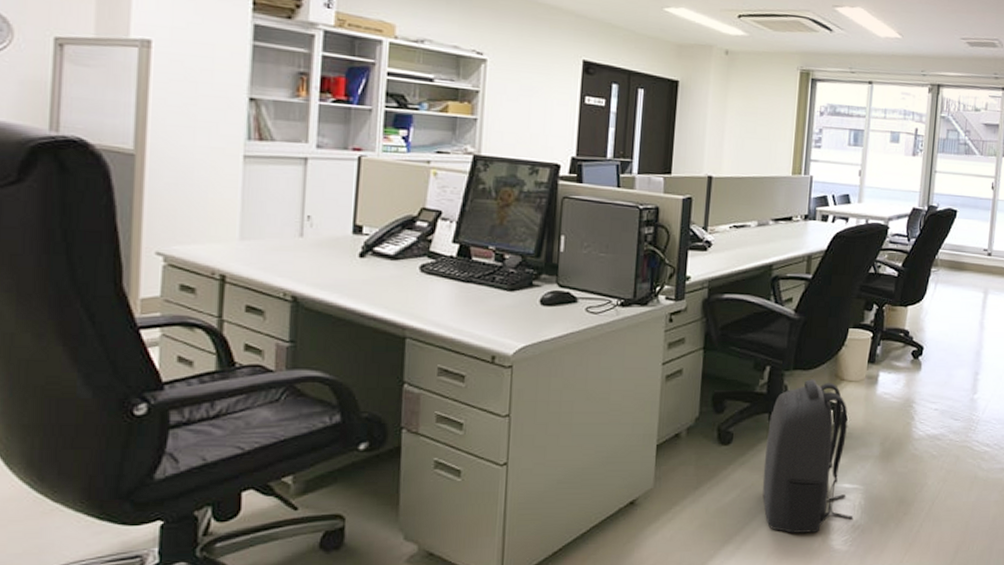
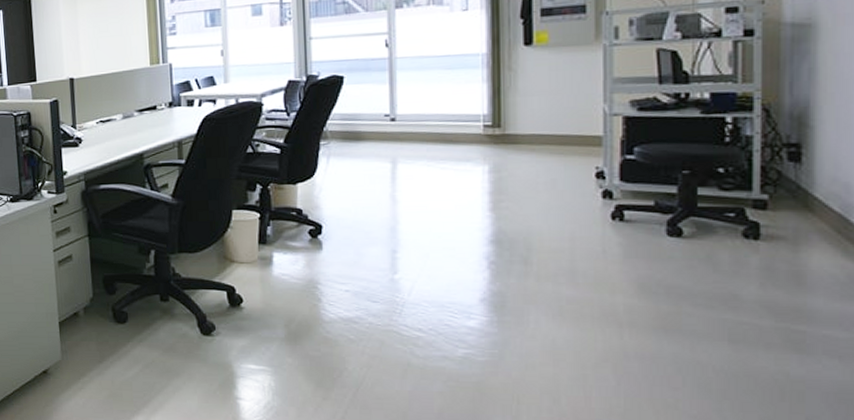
backpack: present [762,379,854,533] -> none [160,261,265,411]

